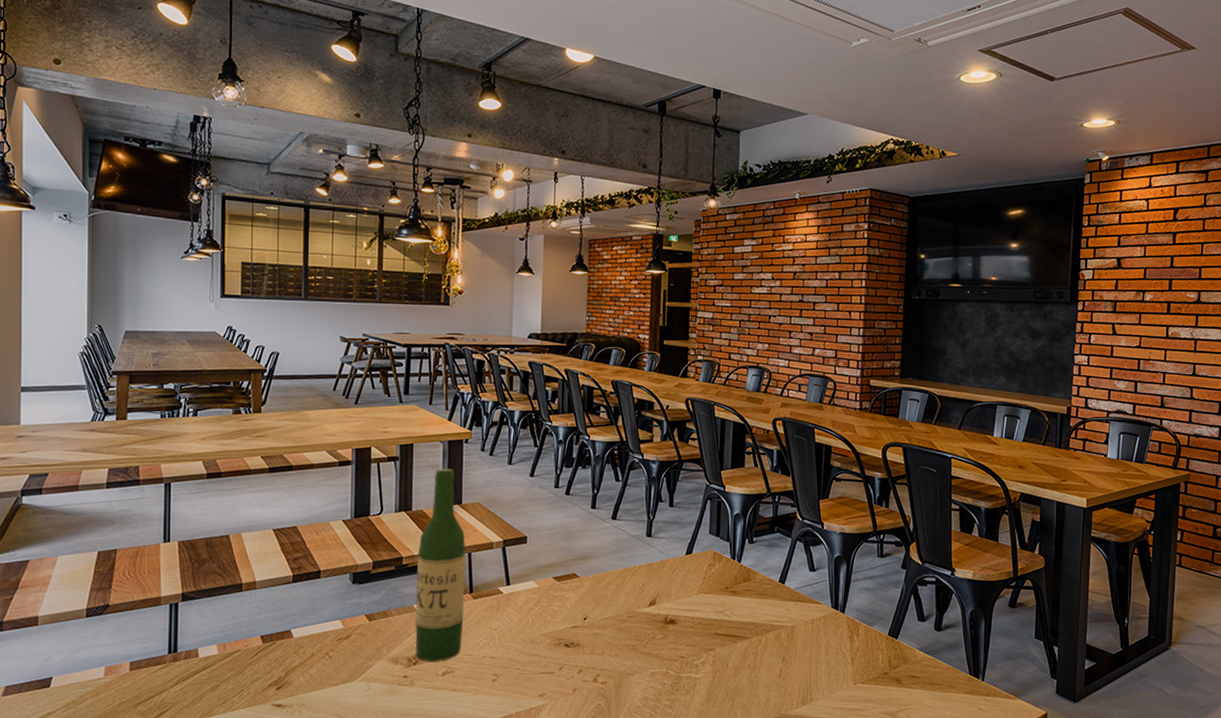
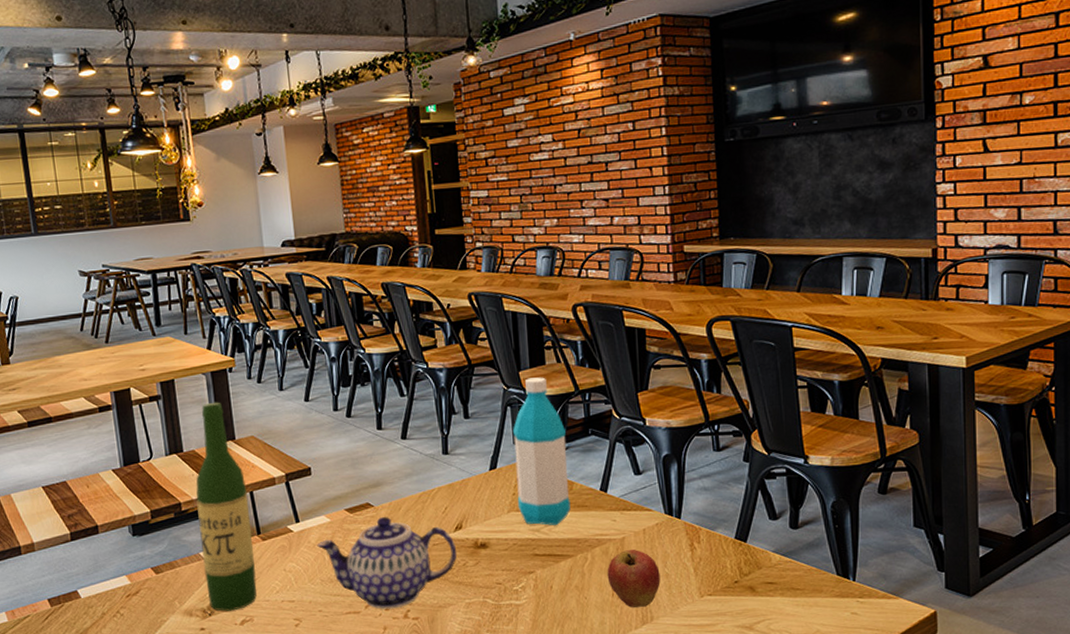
teapot: none [523,587,649,672] -> present [317,516,457,609]
water bottle: none [706,477,755,609] -> present [512,377,571,525]
fruit: none [777,637,822,689] -> present [607,550,661,607]

